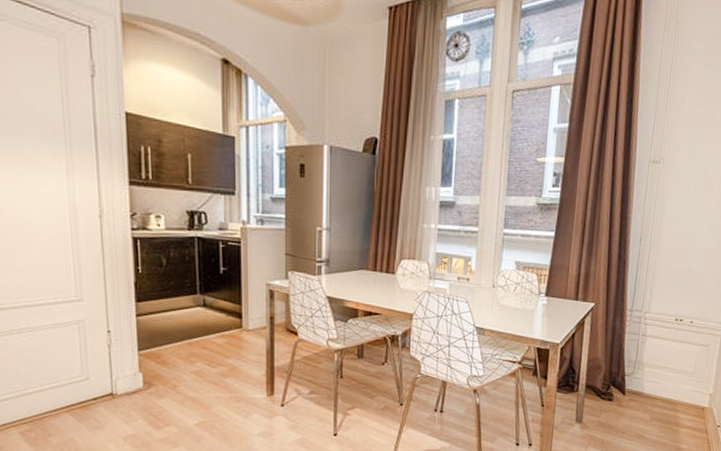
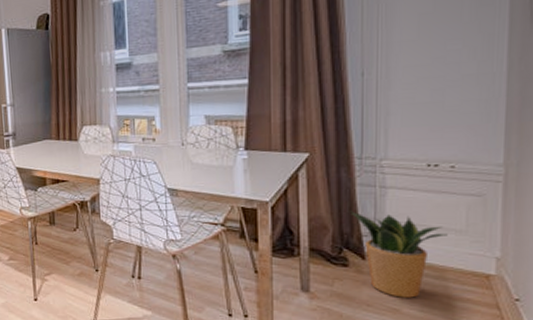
potted plant: none [618,354,682,426] -> present [349,211,448,298]

